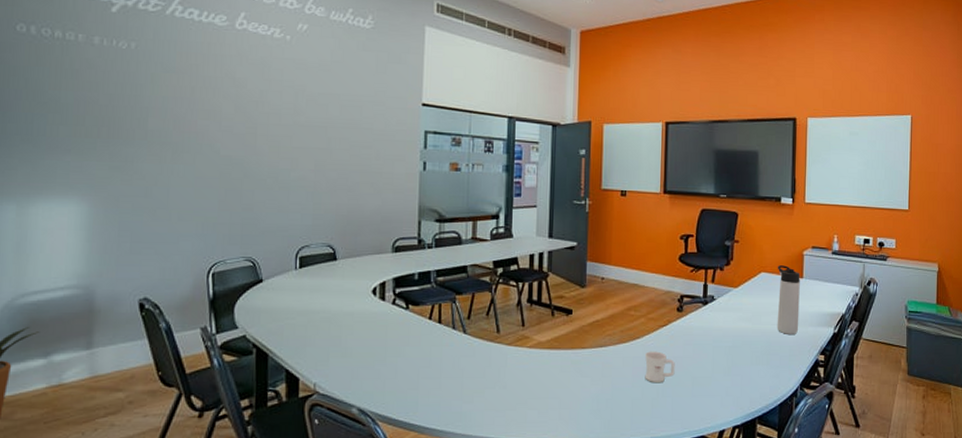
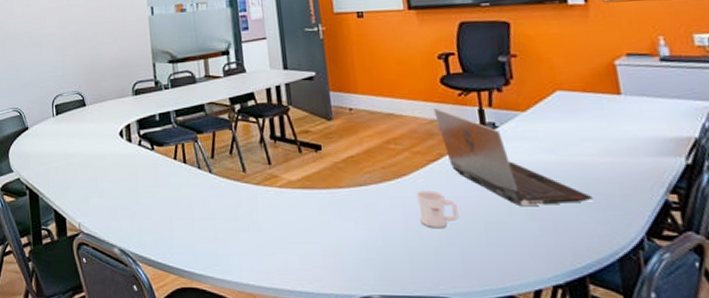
laptop computer: none [670,282,771,365] -> present [433,108,593,207]
thermos bottle: present [777,265,800,334] -> none [578,80,629,167]

